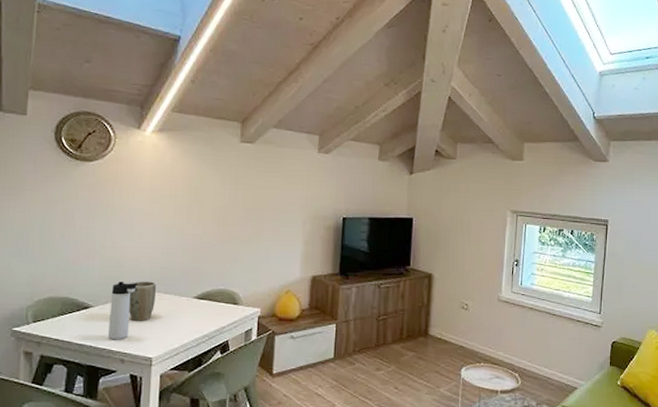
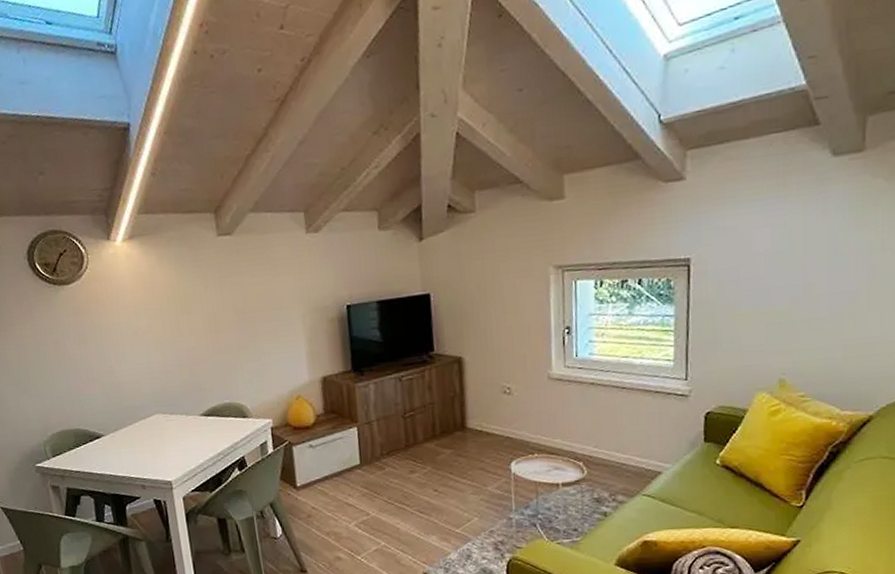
thermos bottle: present [108,281,138,340] -> none [118,406,144,467]
plant pot: present [129,281,157,321] -> none [136,403,164,446]

